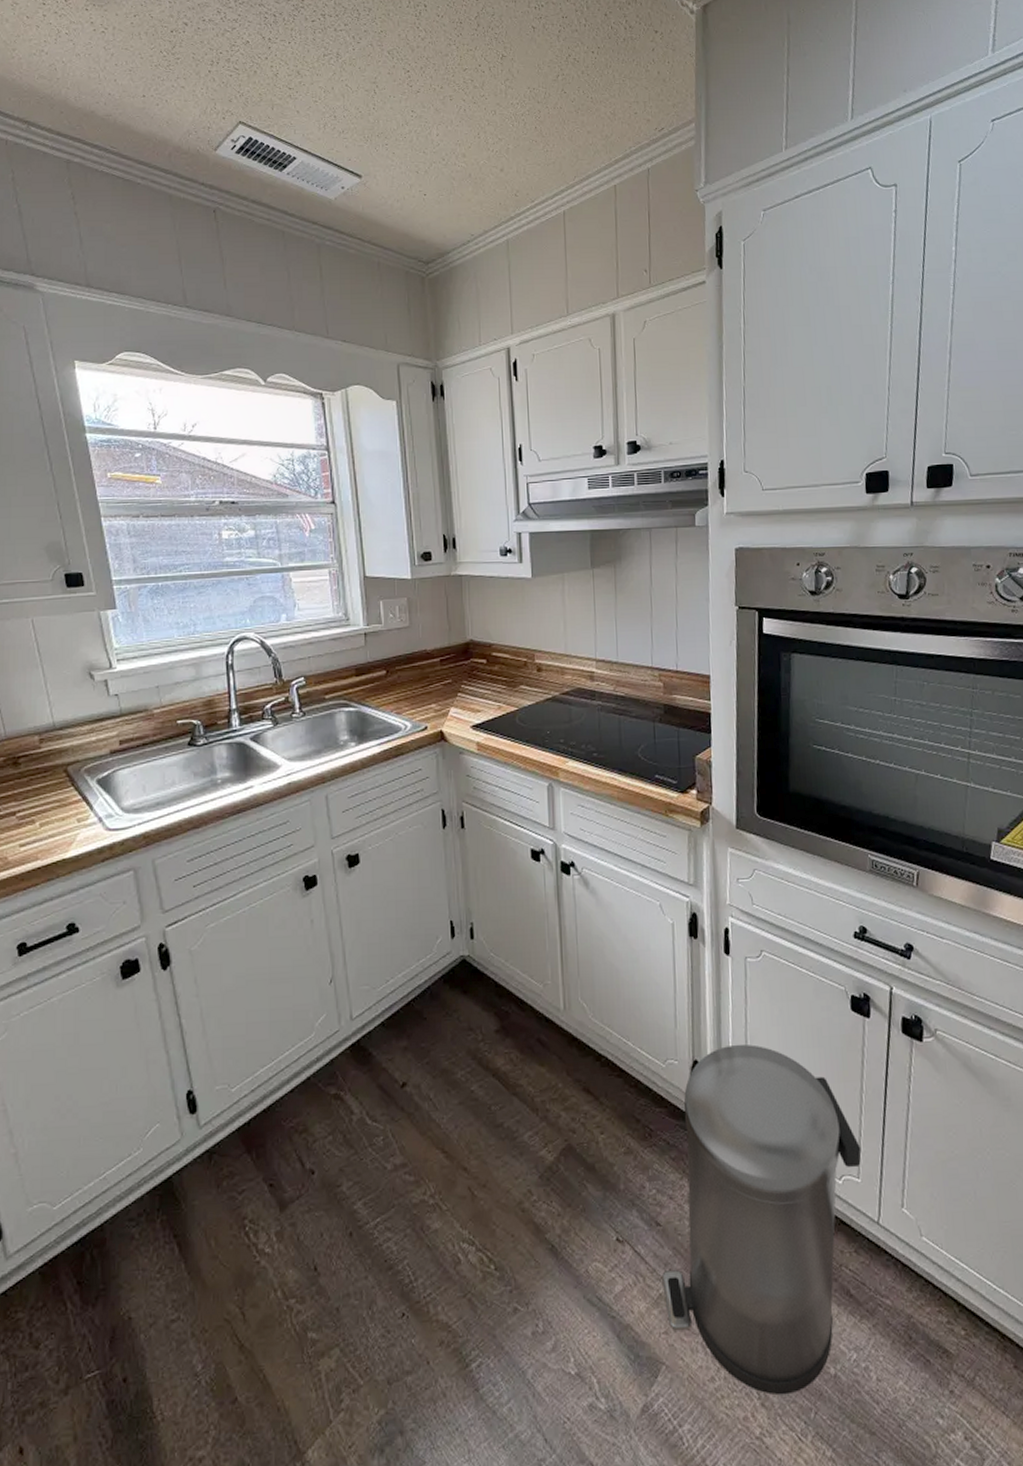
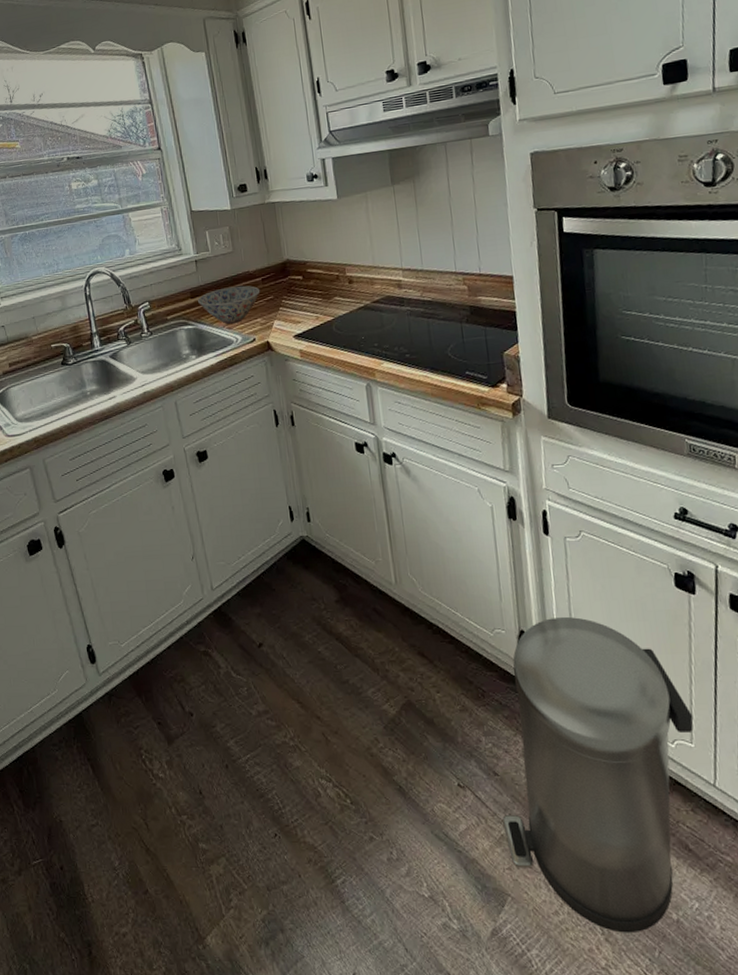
bowl: none [364,665,437,709] -> present [198,285,260,325]

